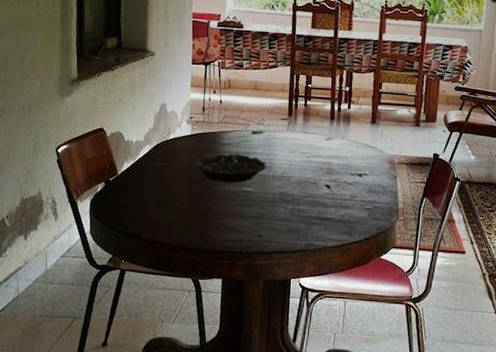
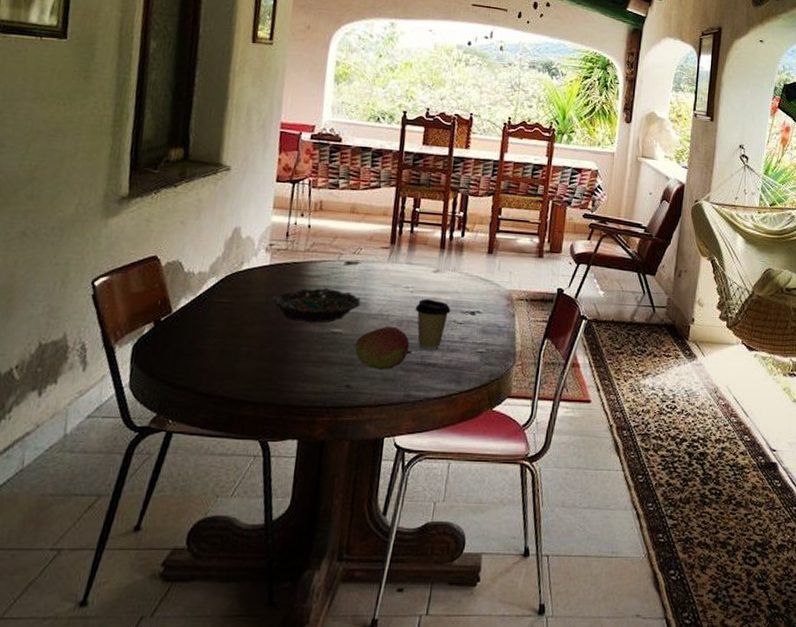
fruit: none [264,185,310,223] -> present [355,326,412,370]
coffee cup: none [311,162,342,207] -> present [415,298,451,351]

